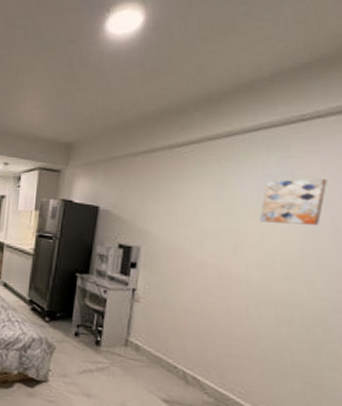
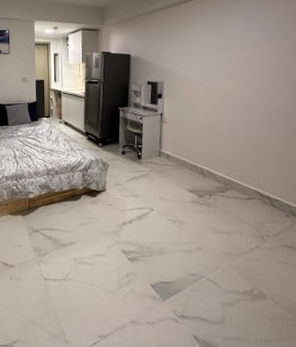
wall art: present [260,179,327,225] -> none [245,18,289,53]

